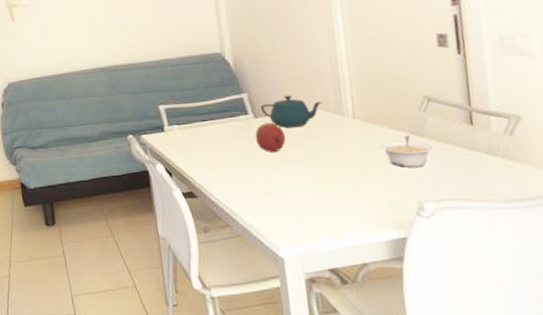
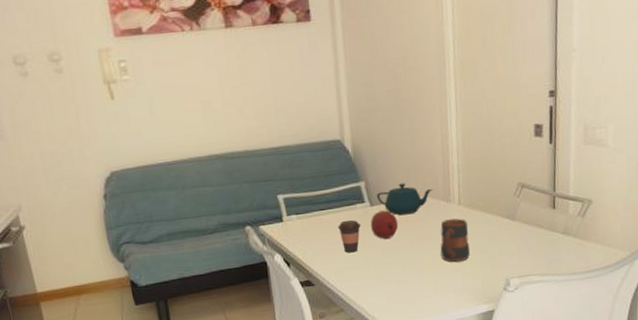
coffee cup: none [221,131,245,166] -> present [338,219,360,253]
mug: none [334,133,372,181] -> present [440,218,471,262]
legume: present [381,135,433,168] -> none [480,219,522,249]

